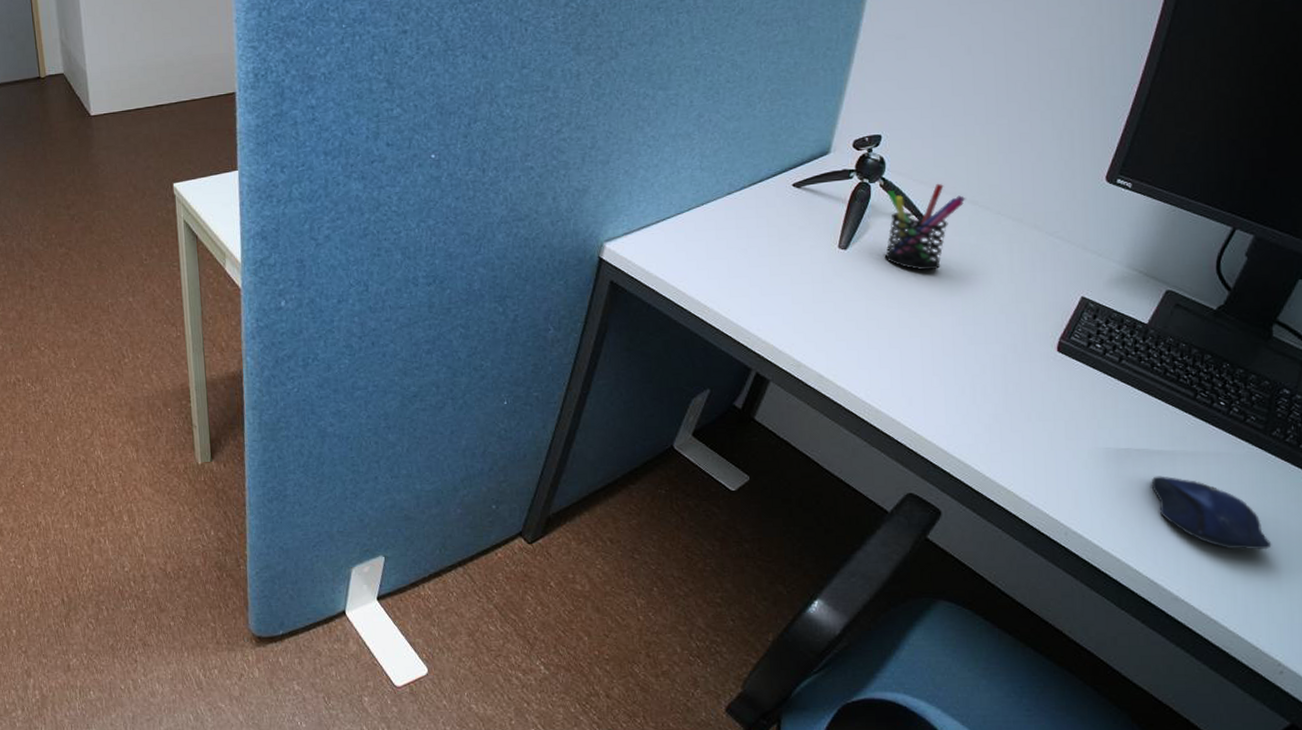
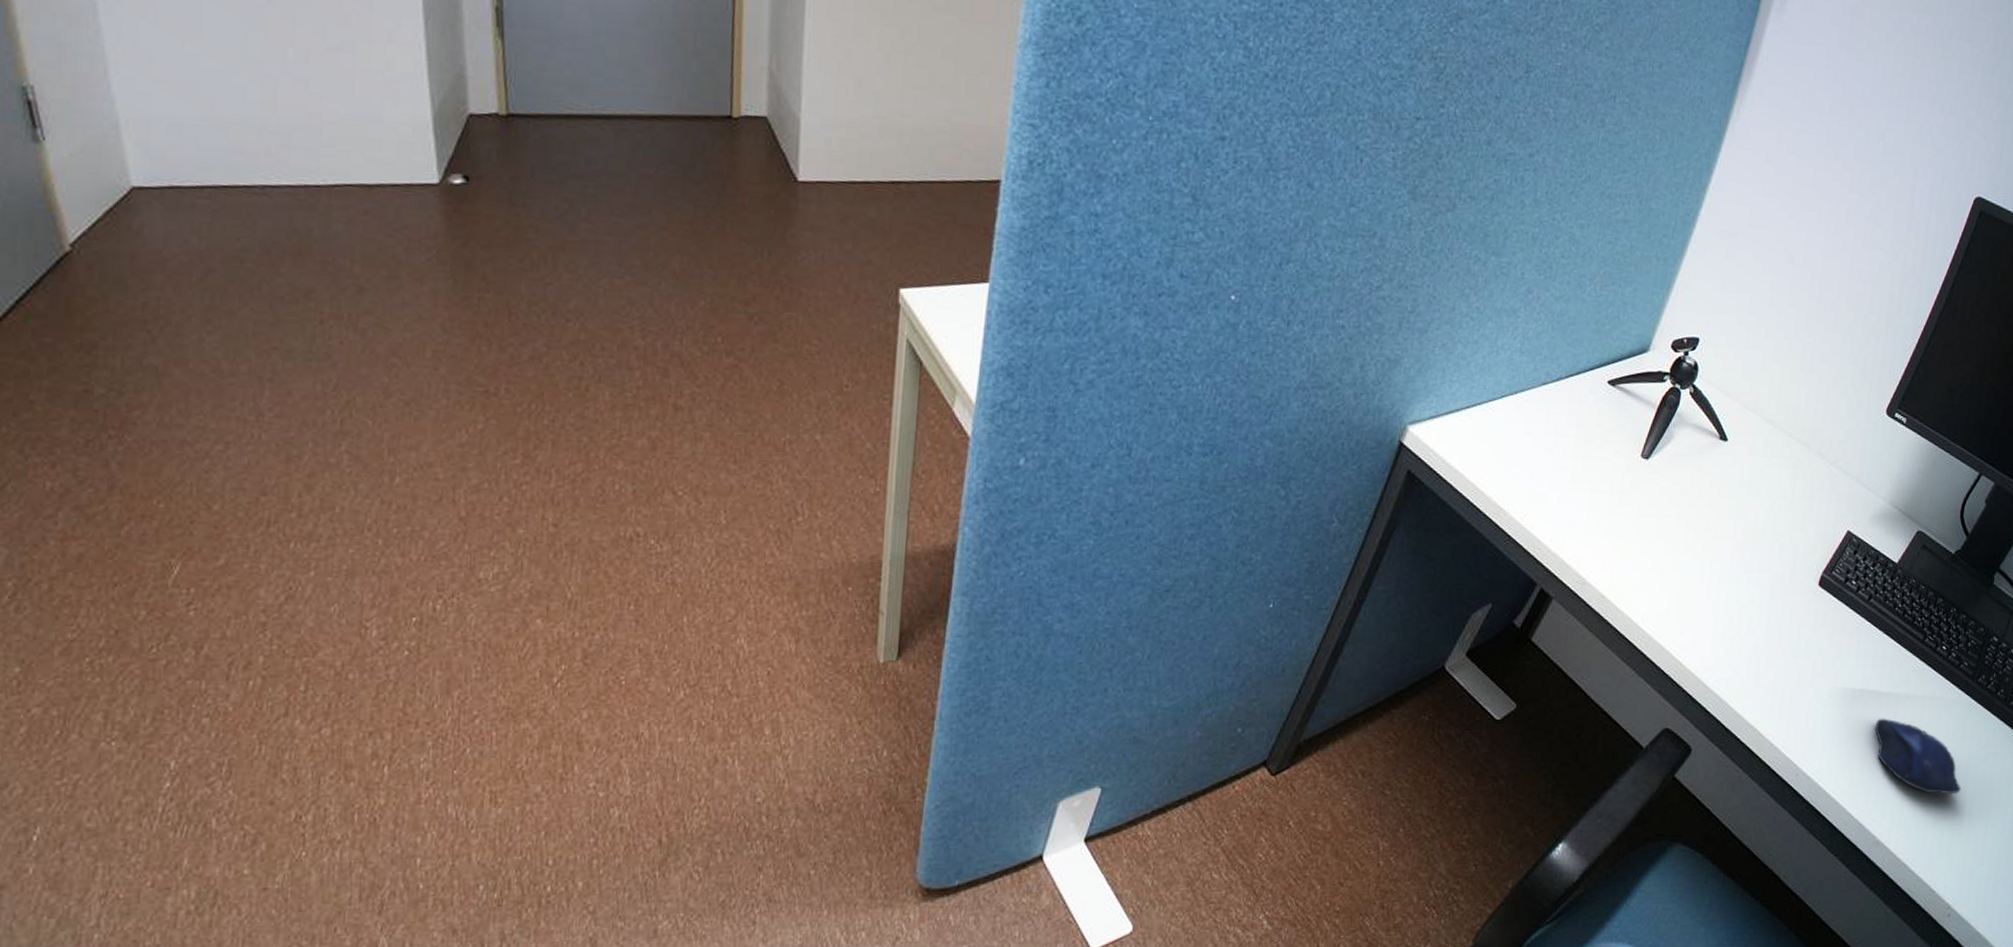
pen holder: present [884,183,966,271] -> none [1682,397,1765,490]

